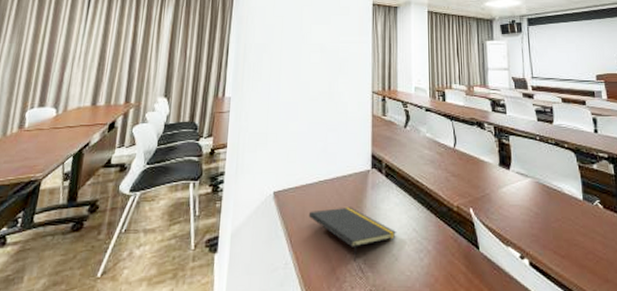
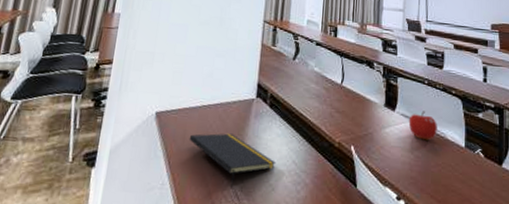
fruit: none [524,167,554,196] -> present [408,111,437,141]

